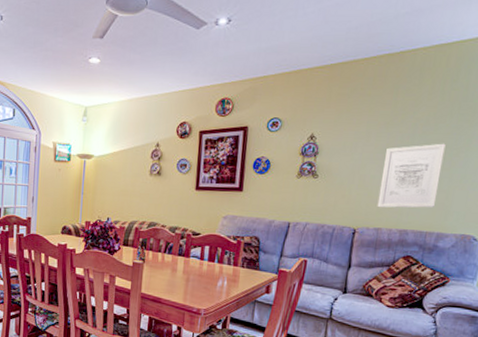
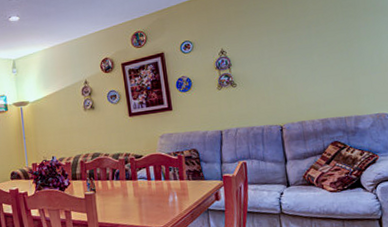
wall art: present [377,143,446,208] -> none [290,38,345,104]

